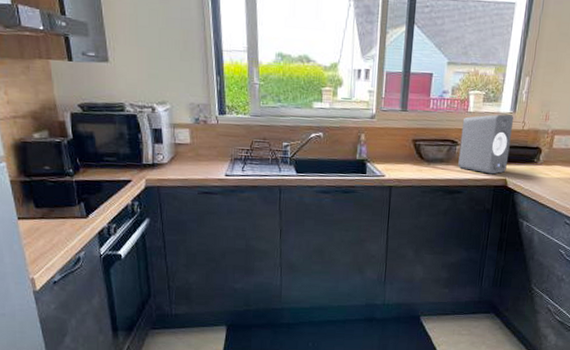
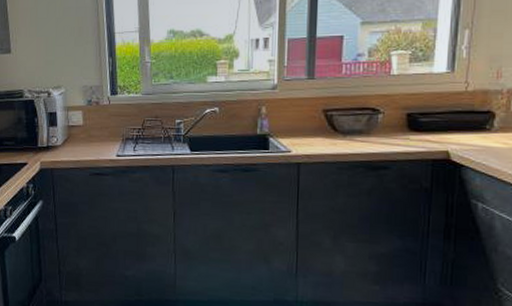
speaker: present [458,114,514,174] -> none [382,73,453,146]

